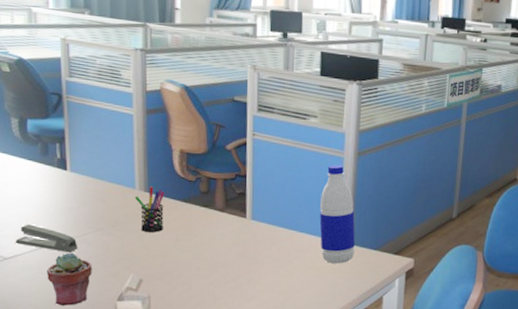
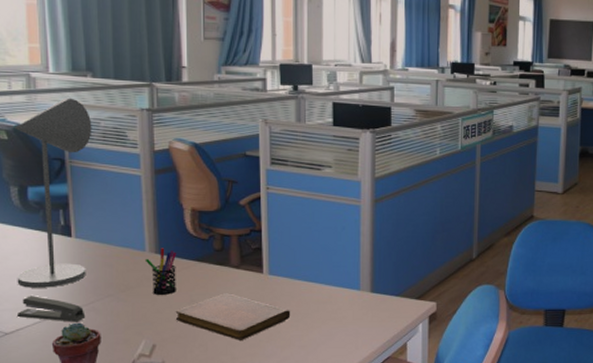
desk lamp: none [15,34,89,218] -> present [13,98,92,288]
notebook: none [161,235,271,282] -> present [175,293,291,340]
water bottle: present [319,164,355,264] -> none [339,213,376,313]

